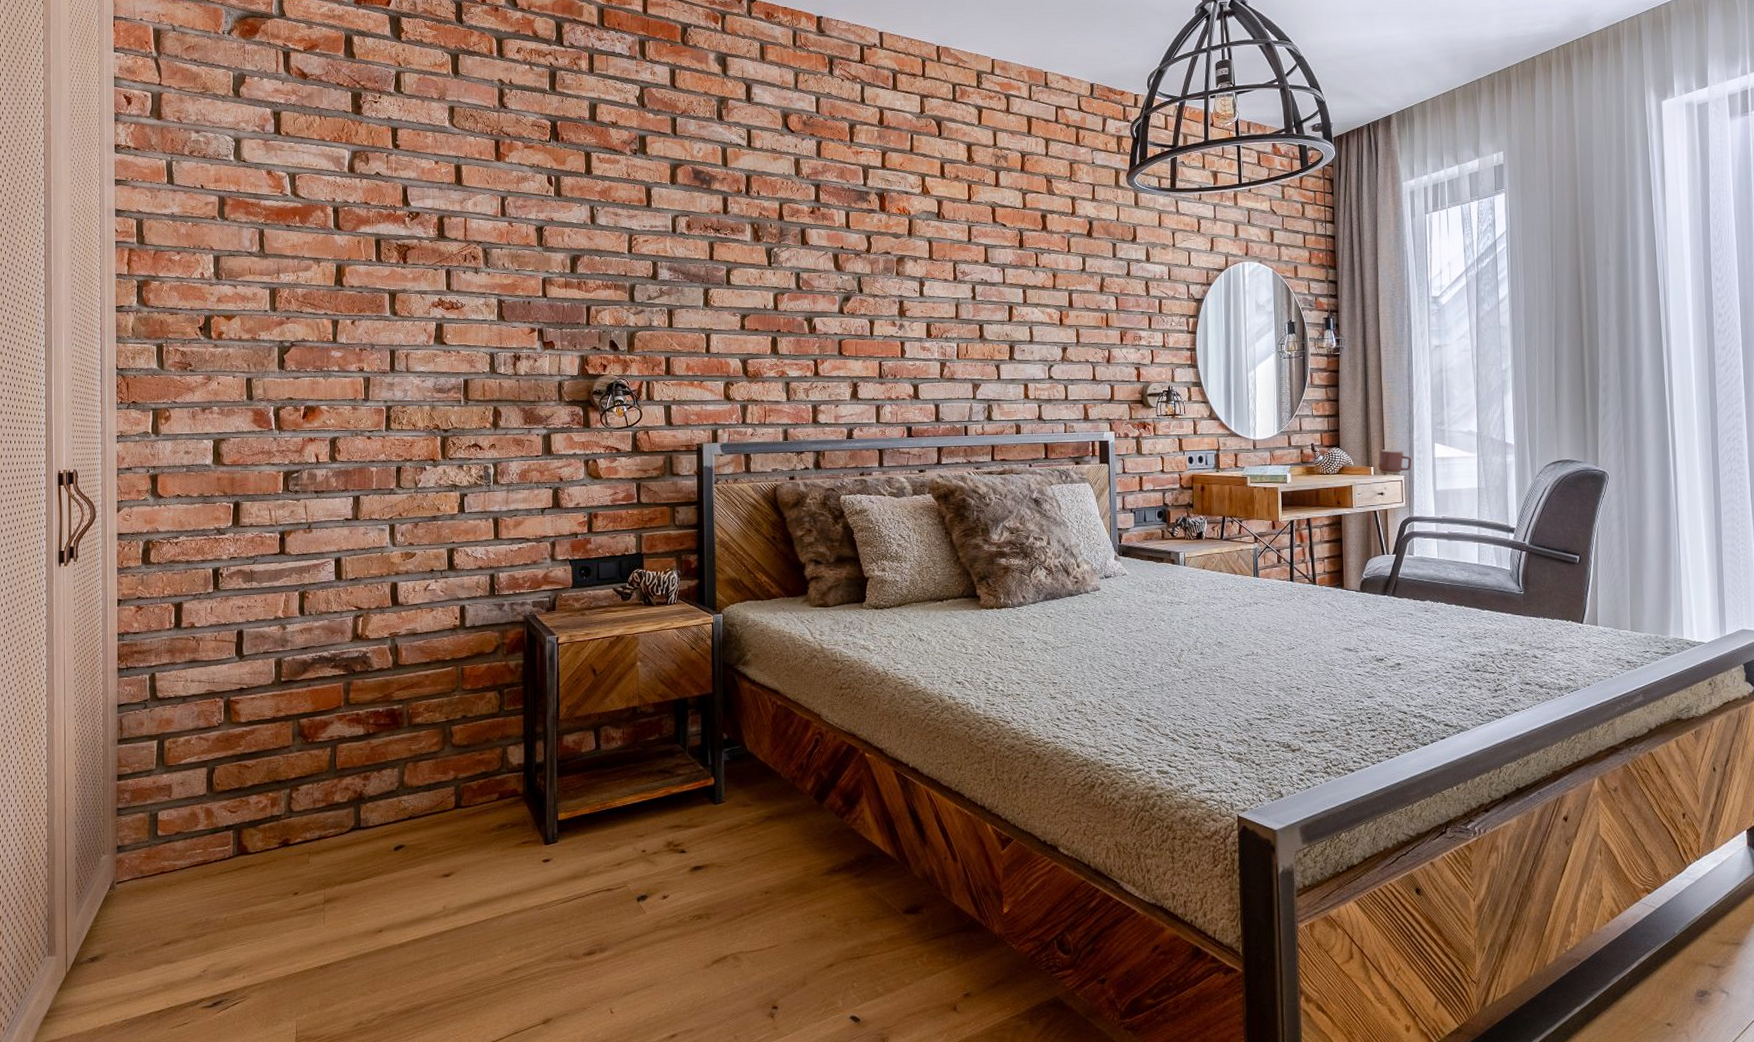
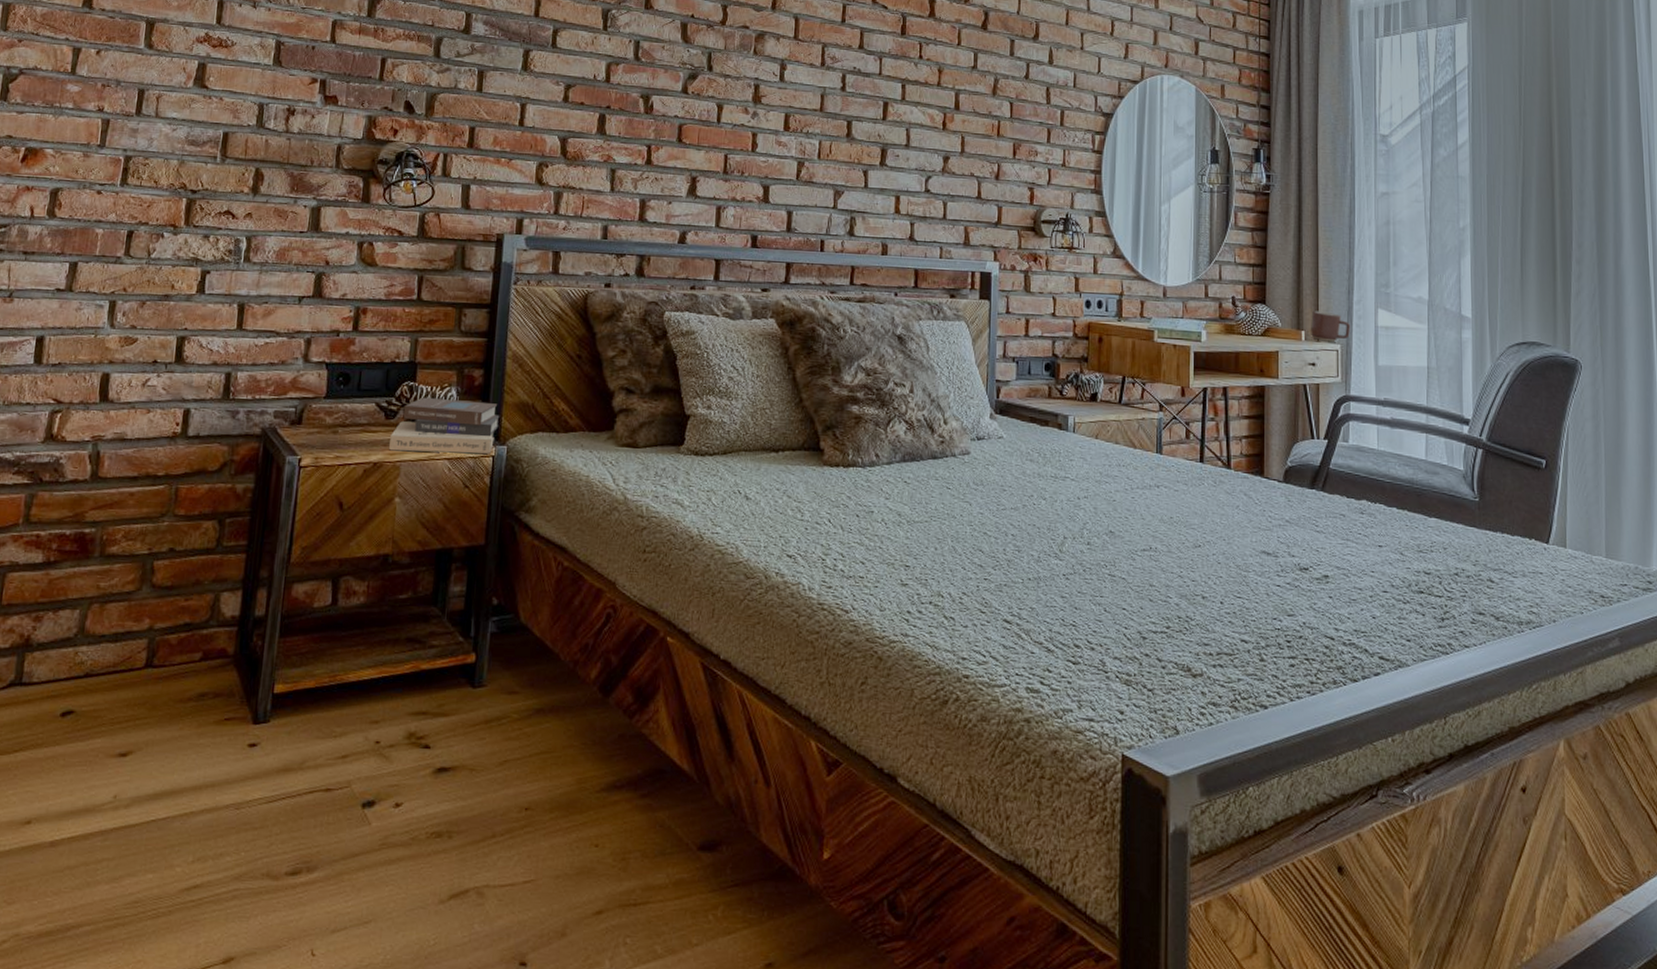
books: none [628,580,715,625] -> present [389,397,500,454]

